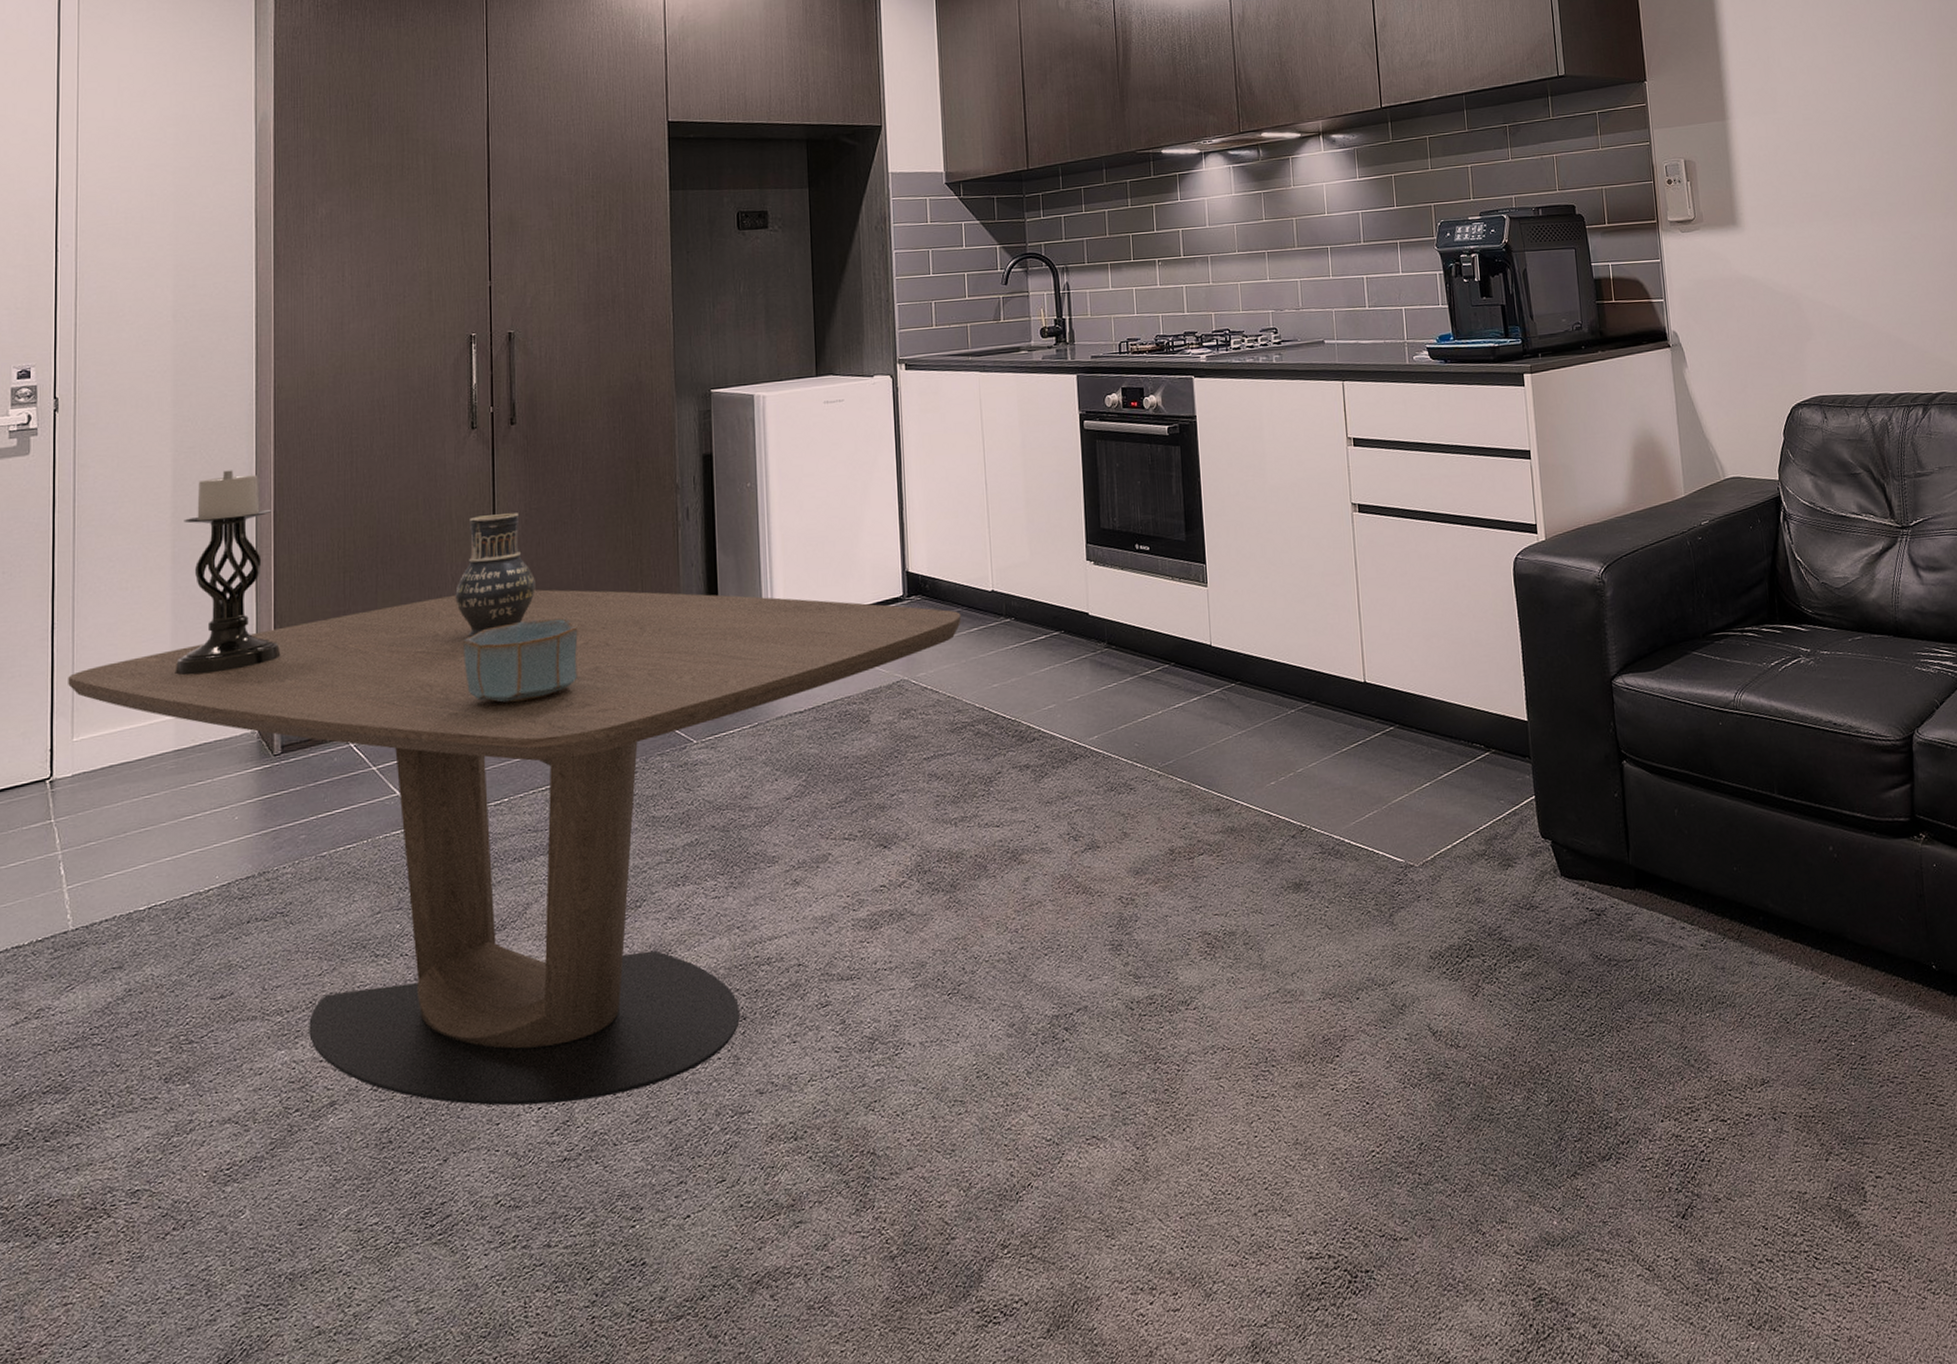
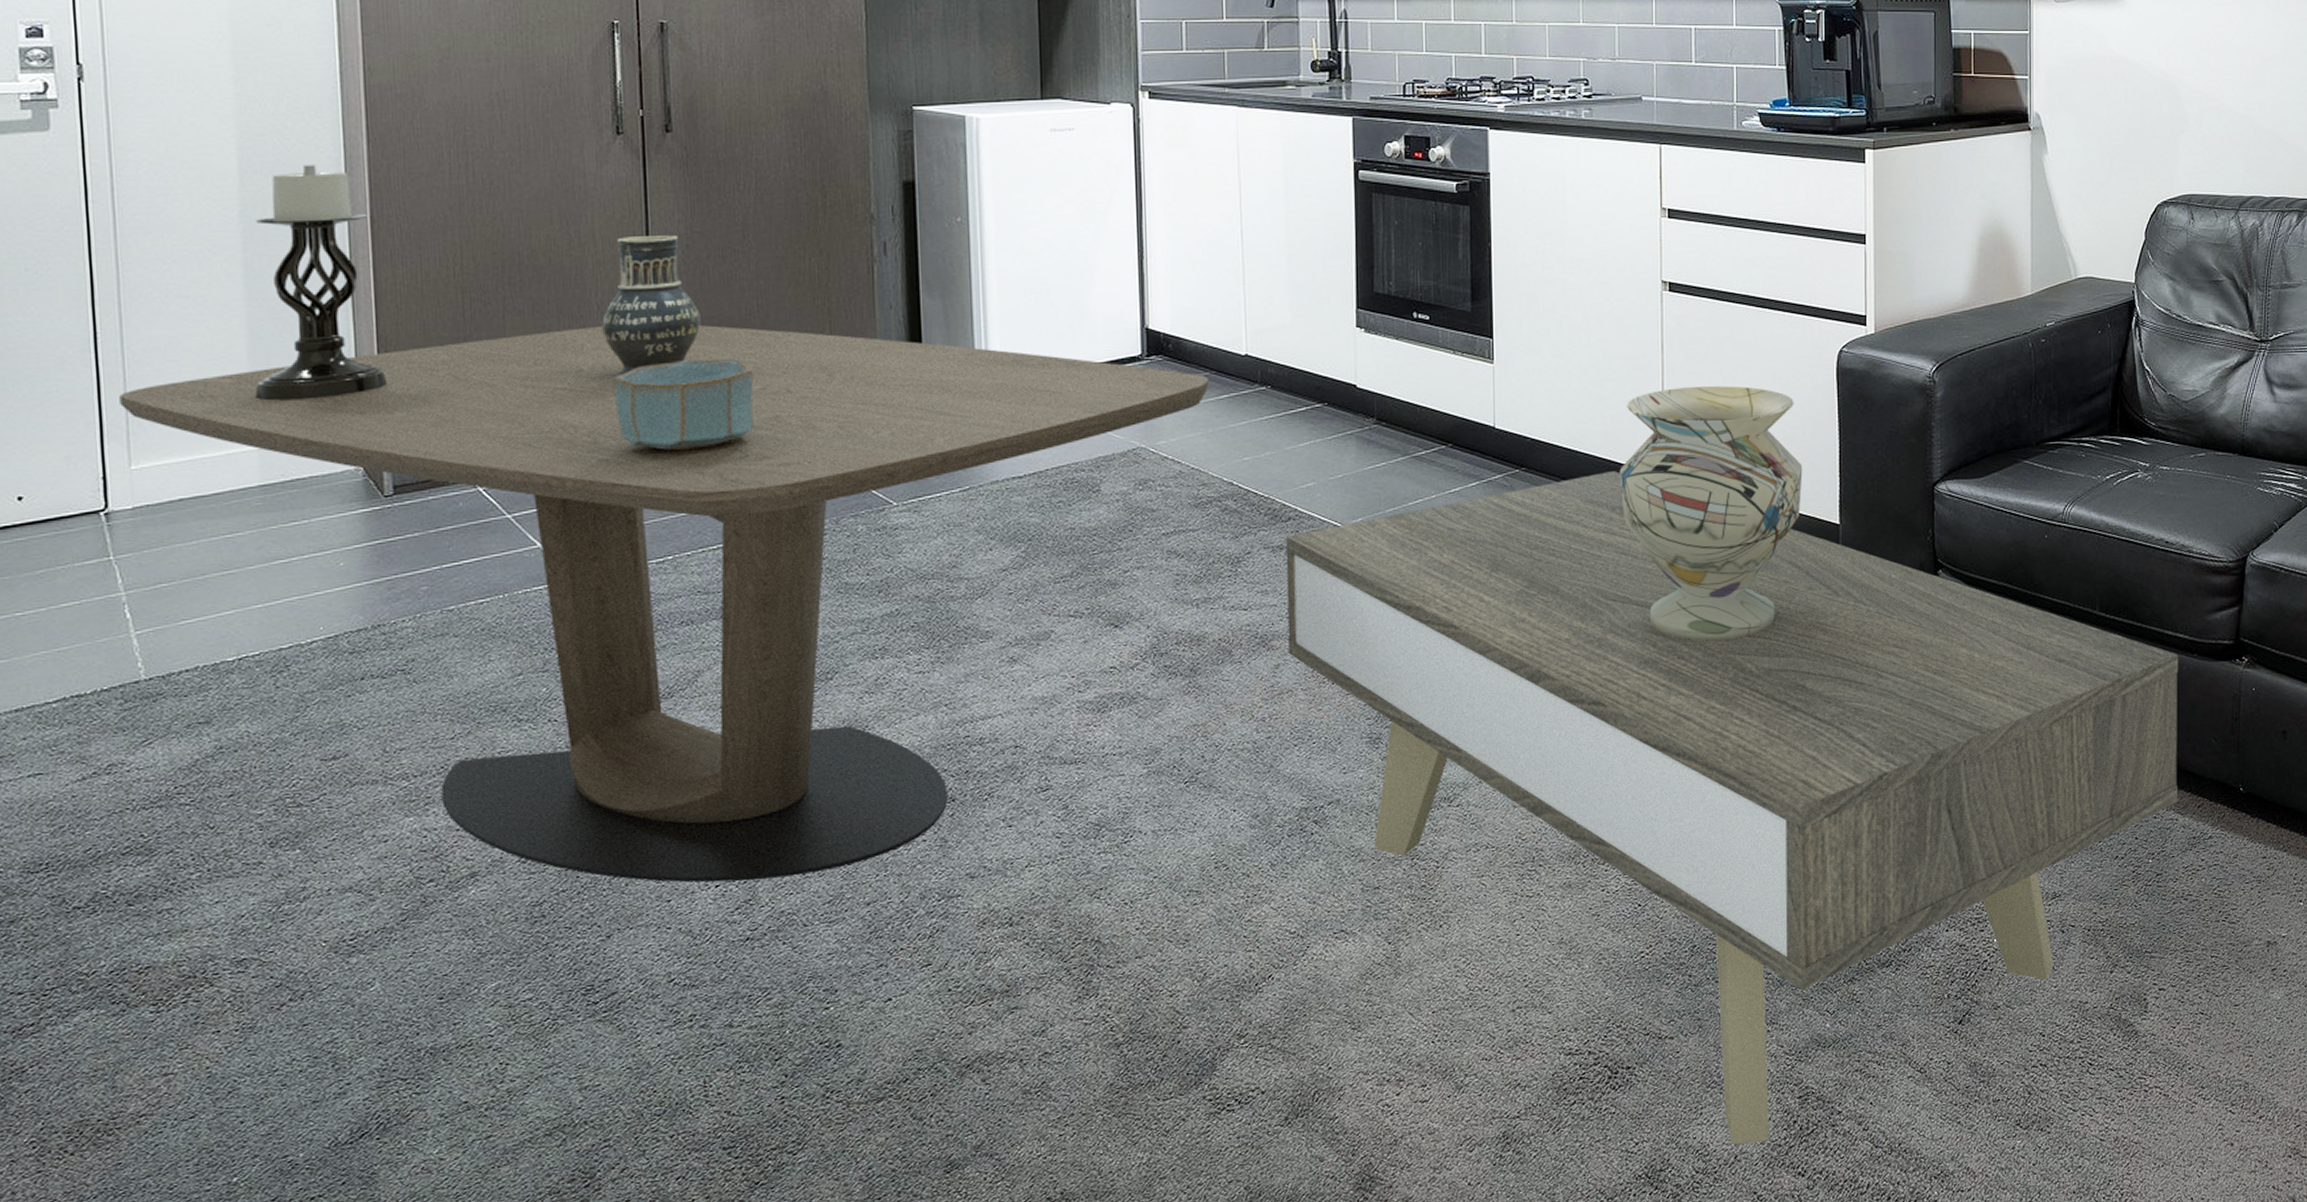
coffee table: none [1031,680,1873,1352] -> present [1285,471,2179,1146]
decorative vase: none [1324,596,1491,839] -> present [1619,386,1803,641]

